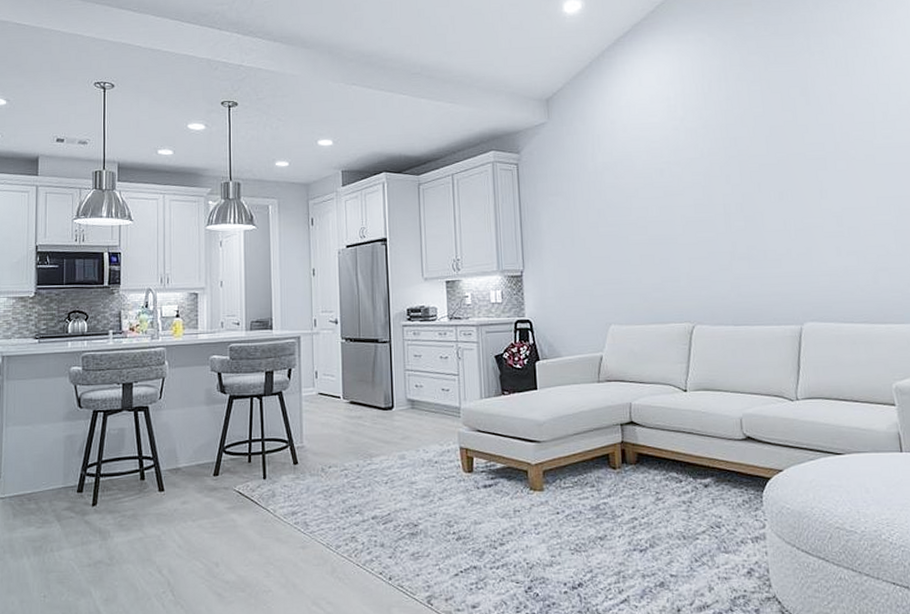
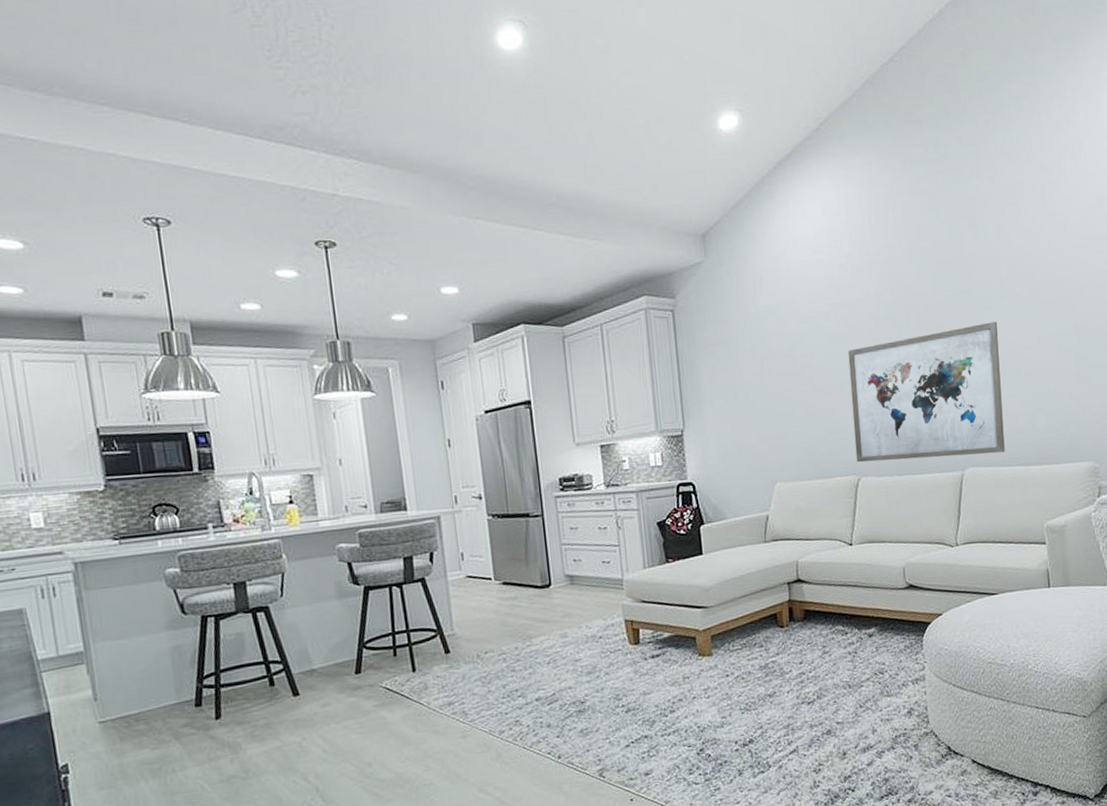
wall art: none [682,182,846,311] -> present [848,321,1005,463]

